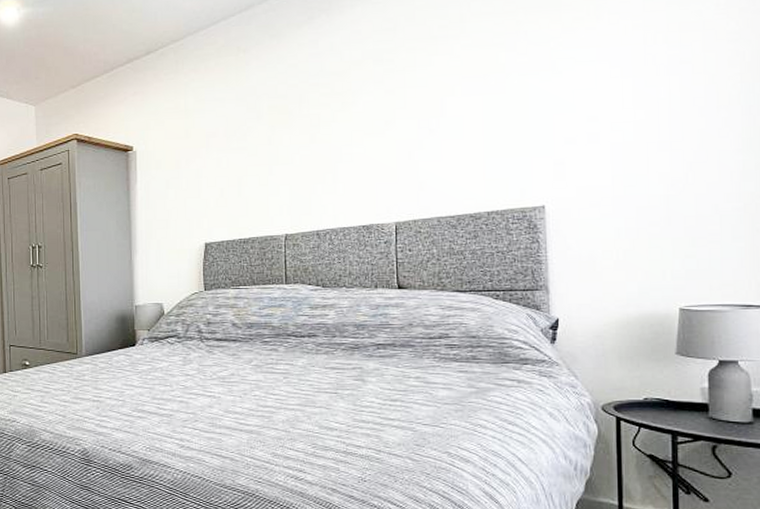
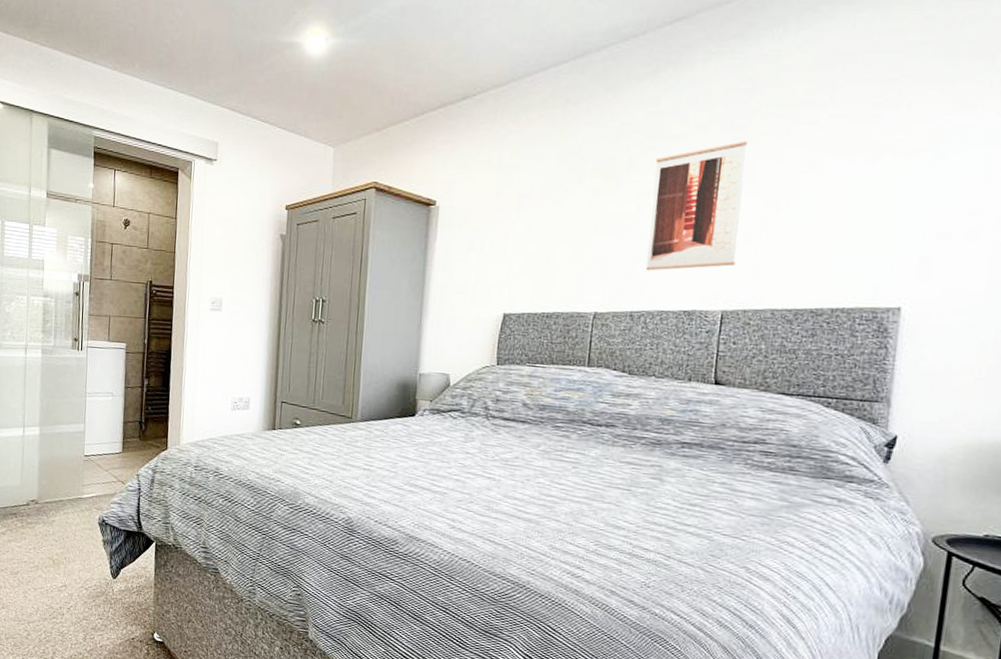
wall art: none [321,72,401,193] -> present [646,140,748,271]

